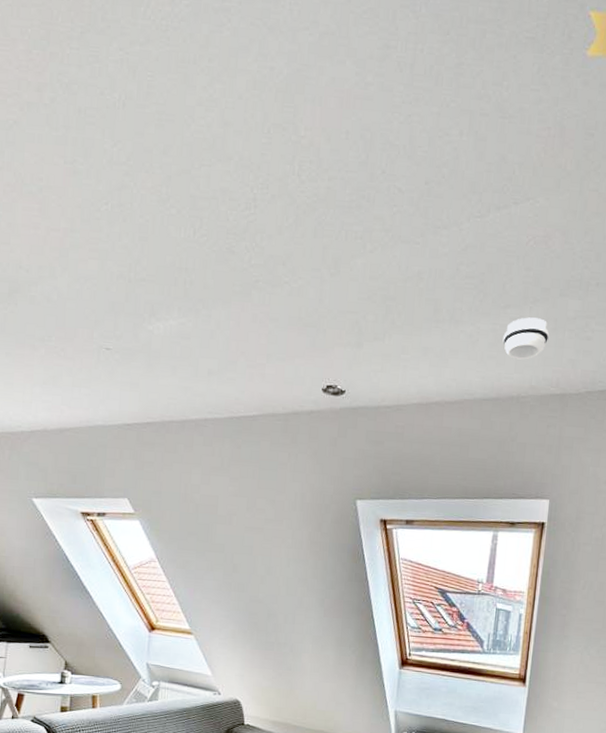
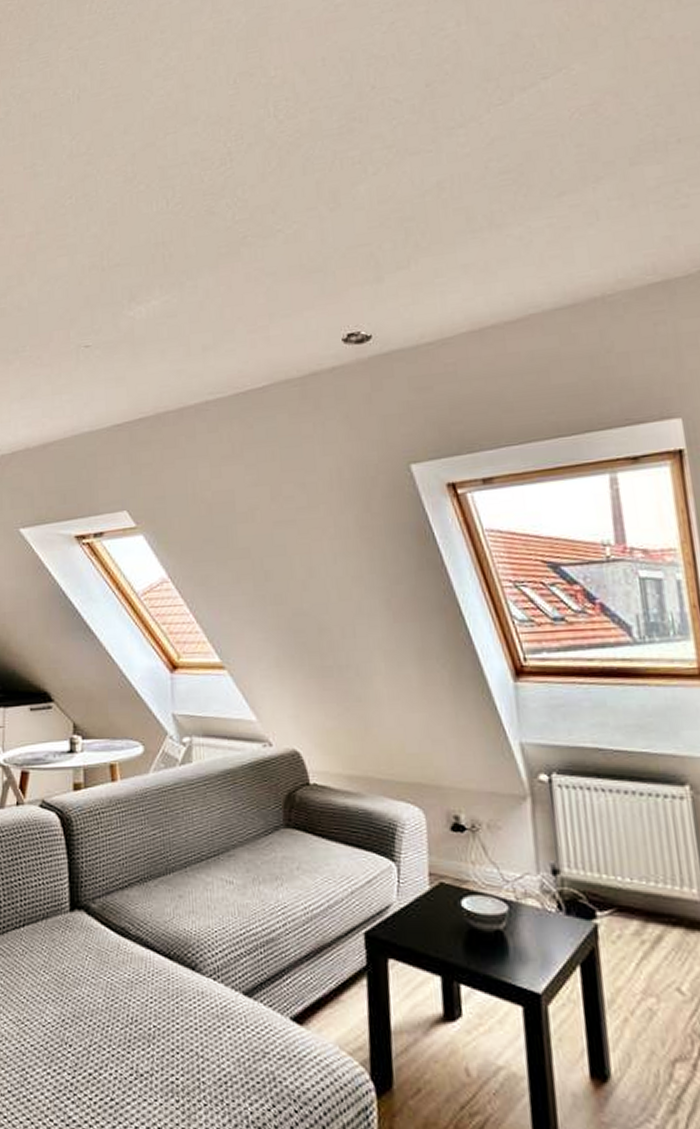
smoke detector: present [503,317,550,360] -> none [564,197,629,252]

